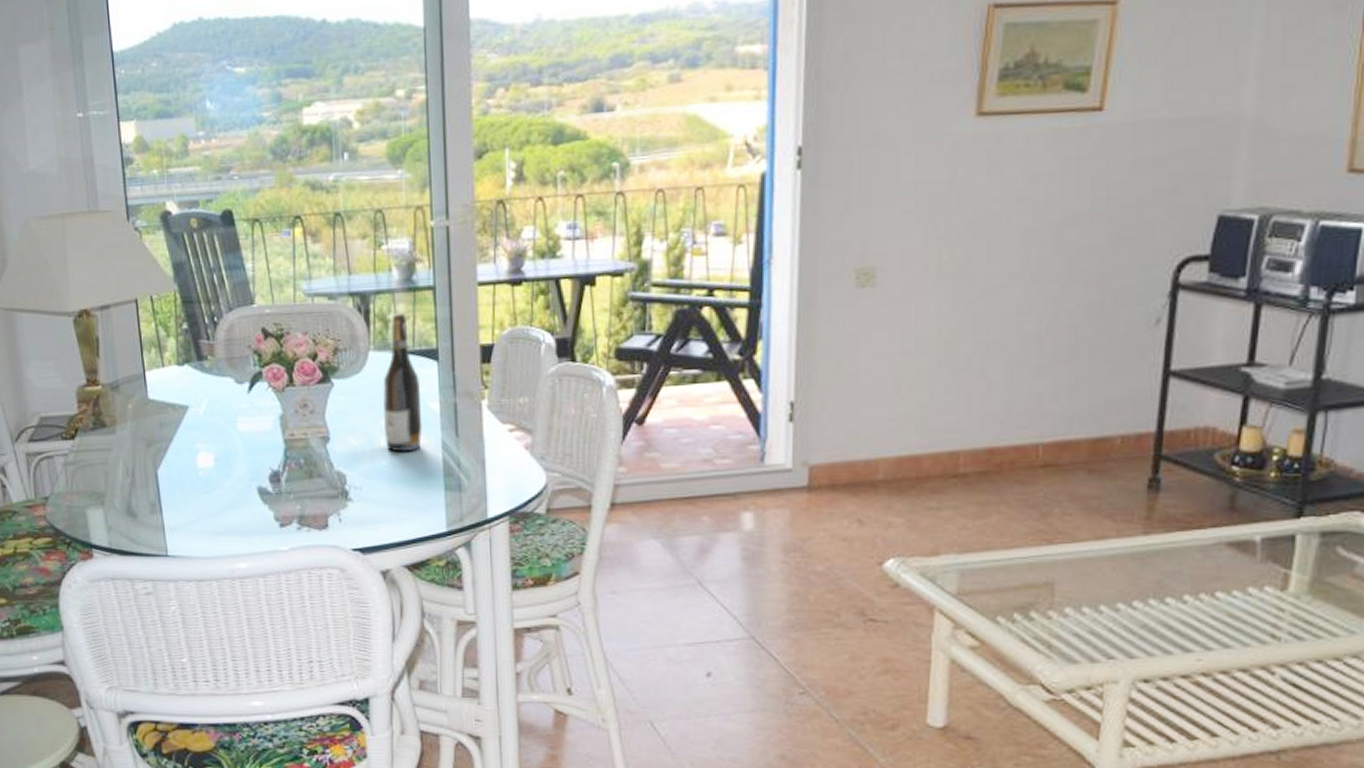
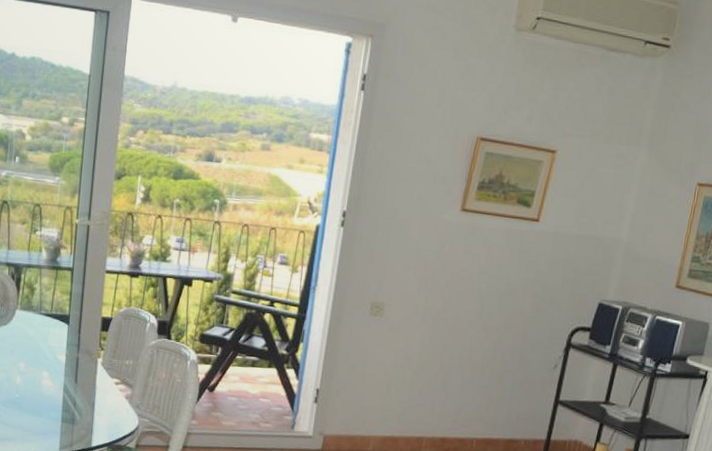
wine bottle: present [382,314,423,452] -> none [20,284,53,390]

